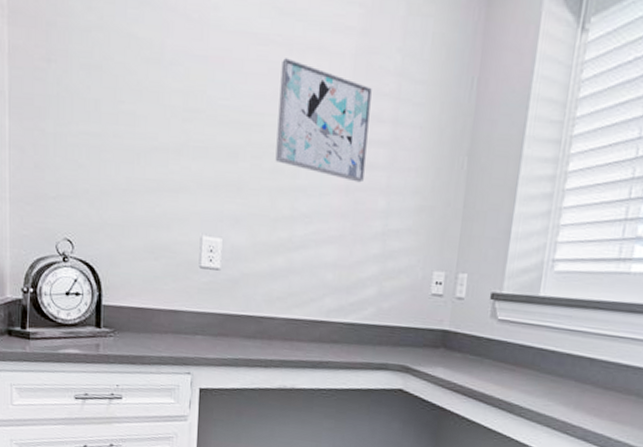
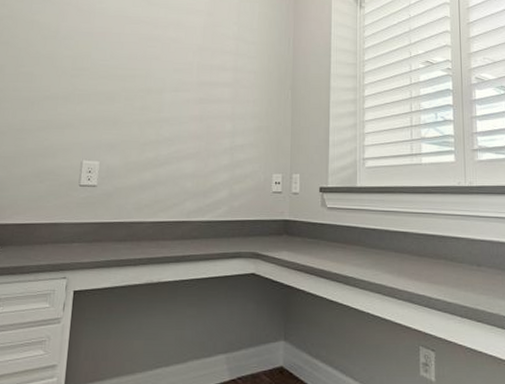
wall art: present [275,58,372,183] -> none [144,32,217,113]

